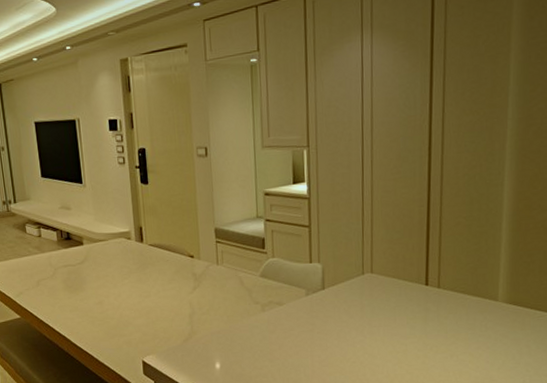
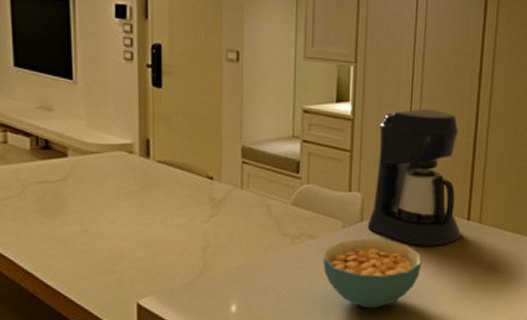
cereal bowl: none [291,304,383,368] -> present [323,238,422,309]
coffee maker: none [328,182,420,312] -> present [367,108,461,247]

